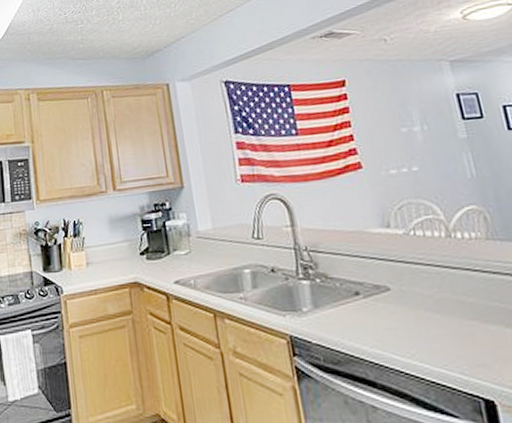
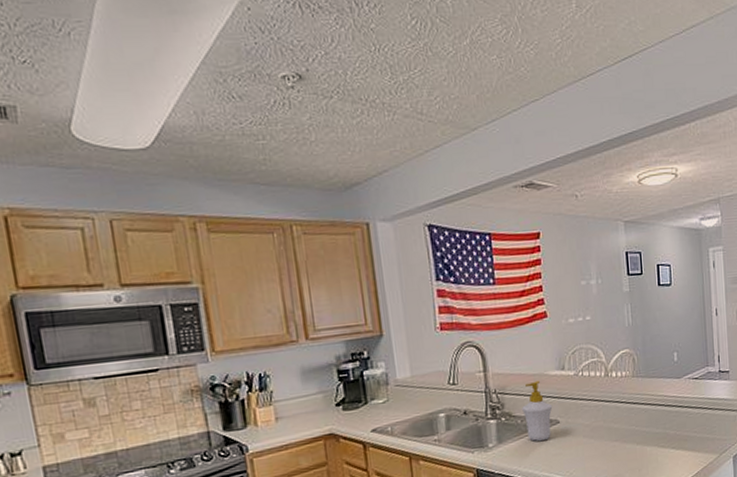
soap bottle: none [340,238,381,311] -> present [522,380,553,442]

